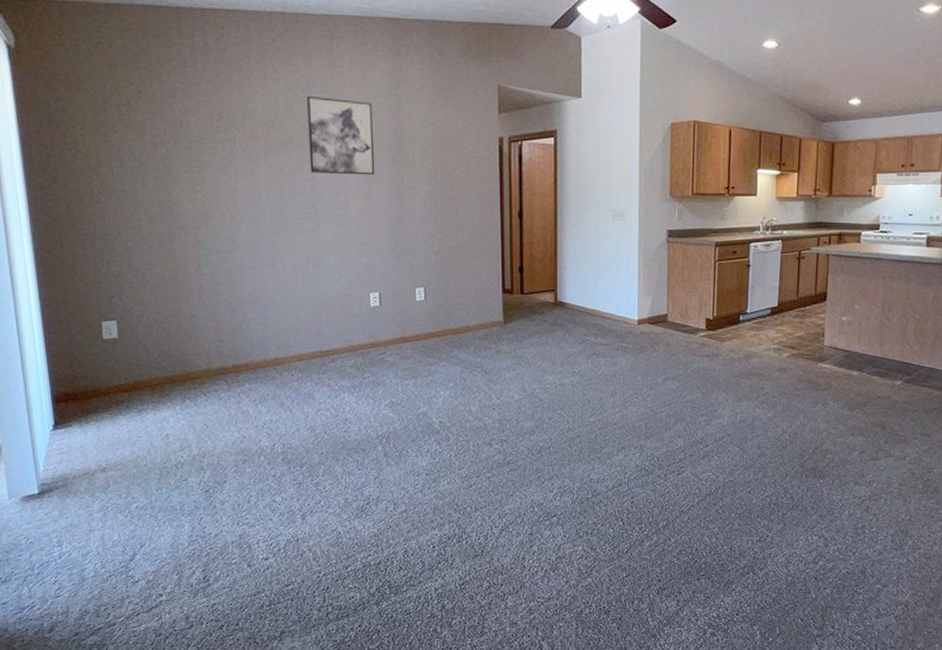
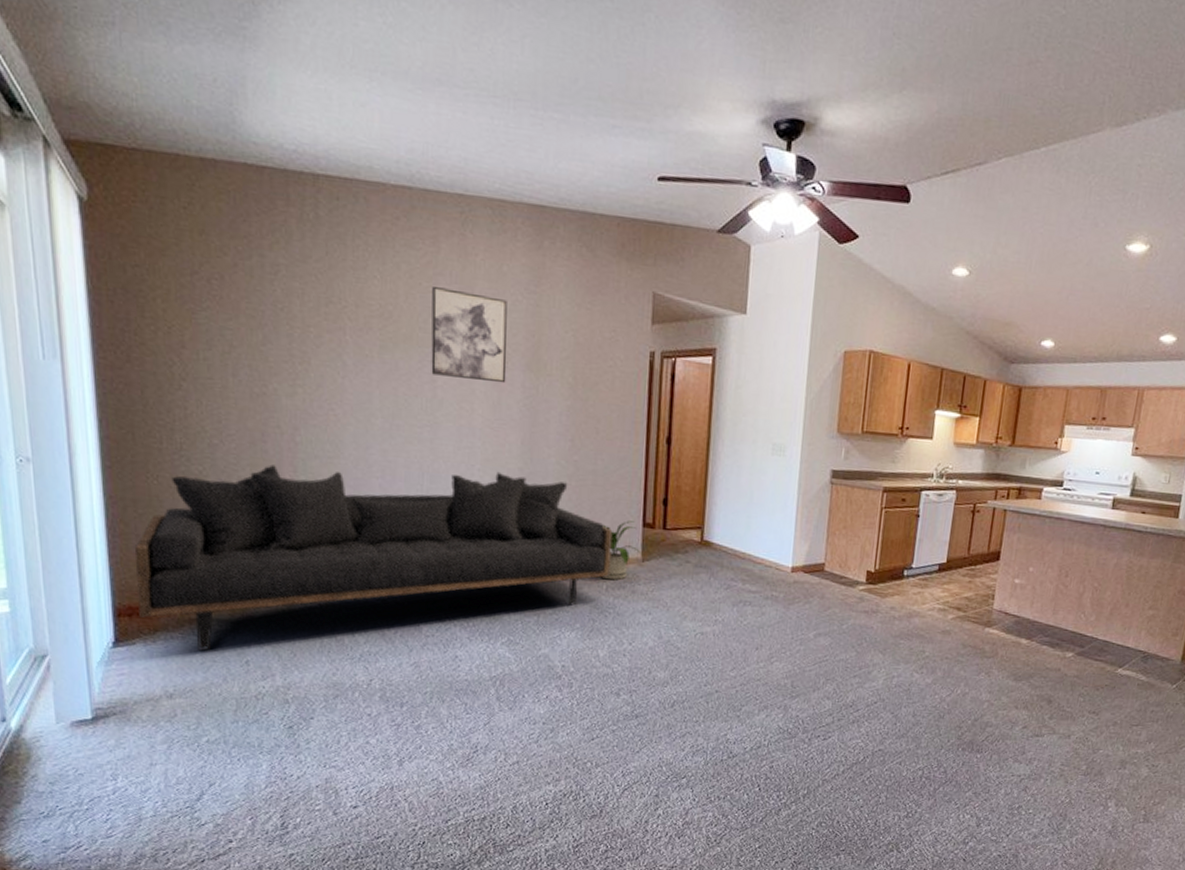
sofa: none [68,253,477,428] -> present [135,465,613,651]
house plant: none [467,288,504,343] -> present [602,520,643,580]

